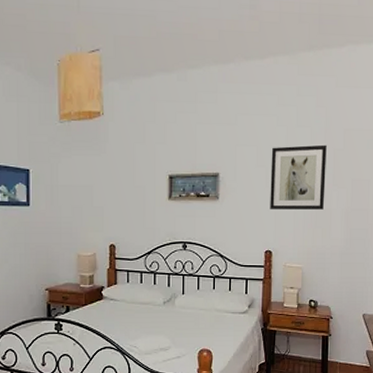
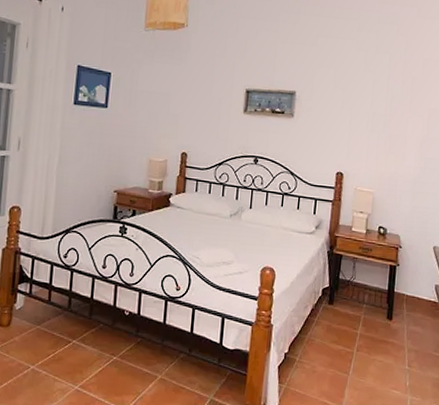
wall art: present [270,144,327,210] -> none [344,70,405,136]

